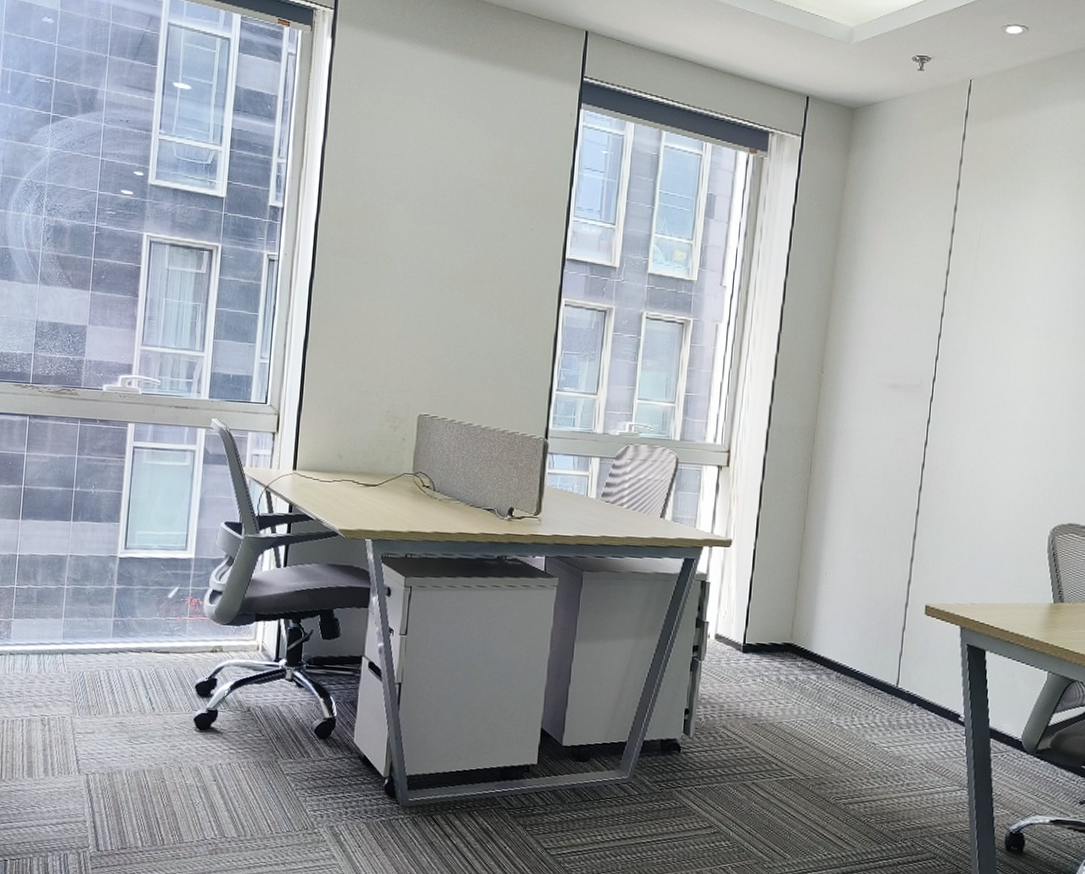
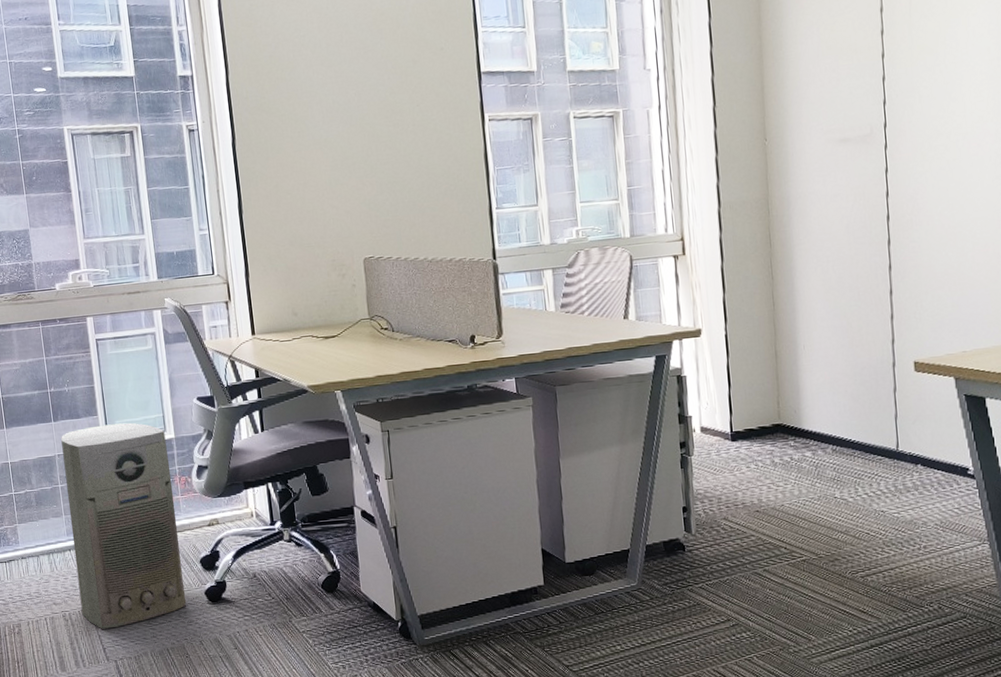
air purifier: none [62,532,185,741] -> present [61,422,187,629]

